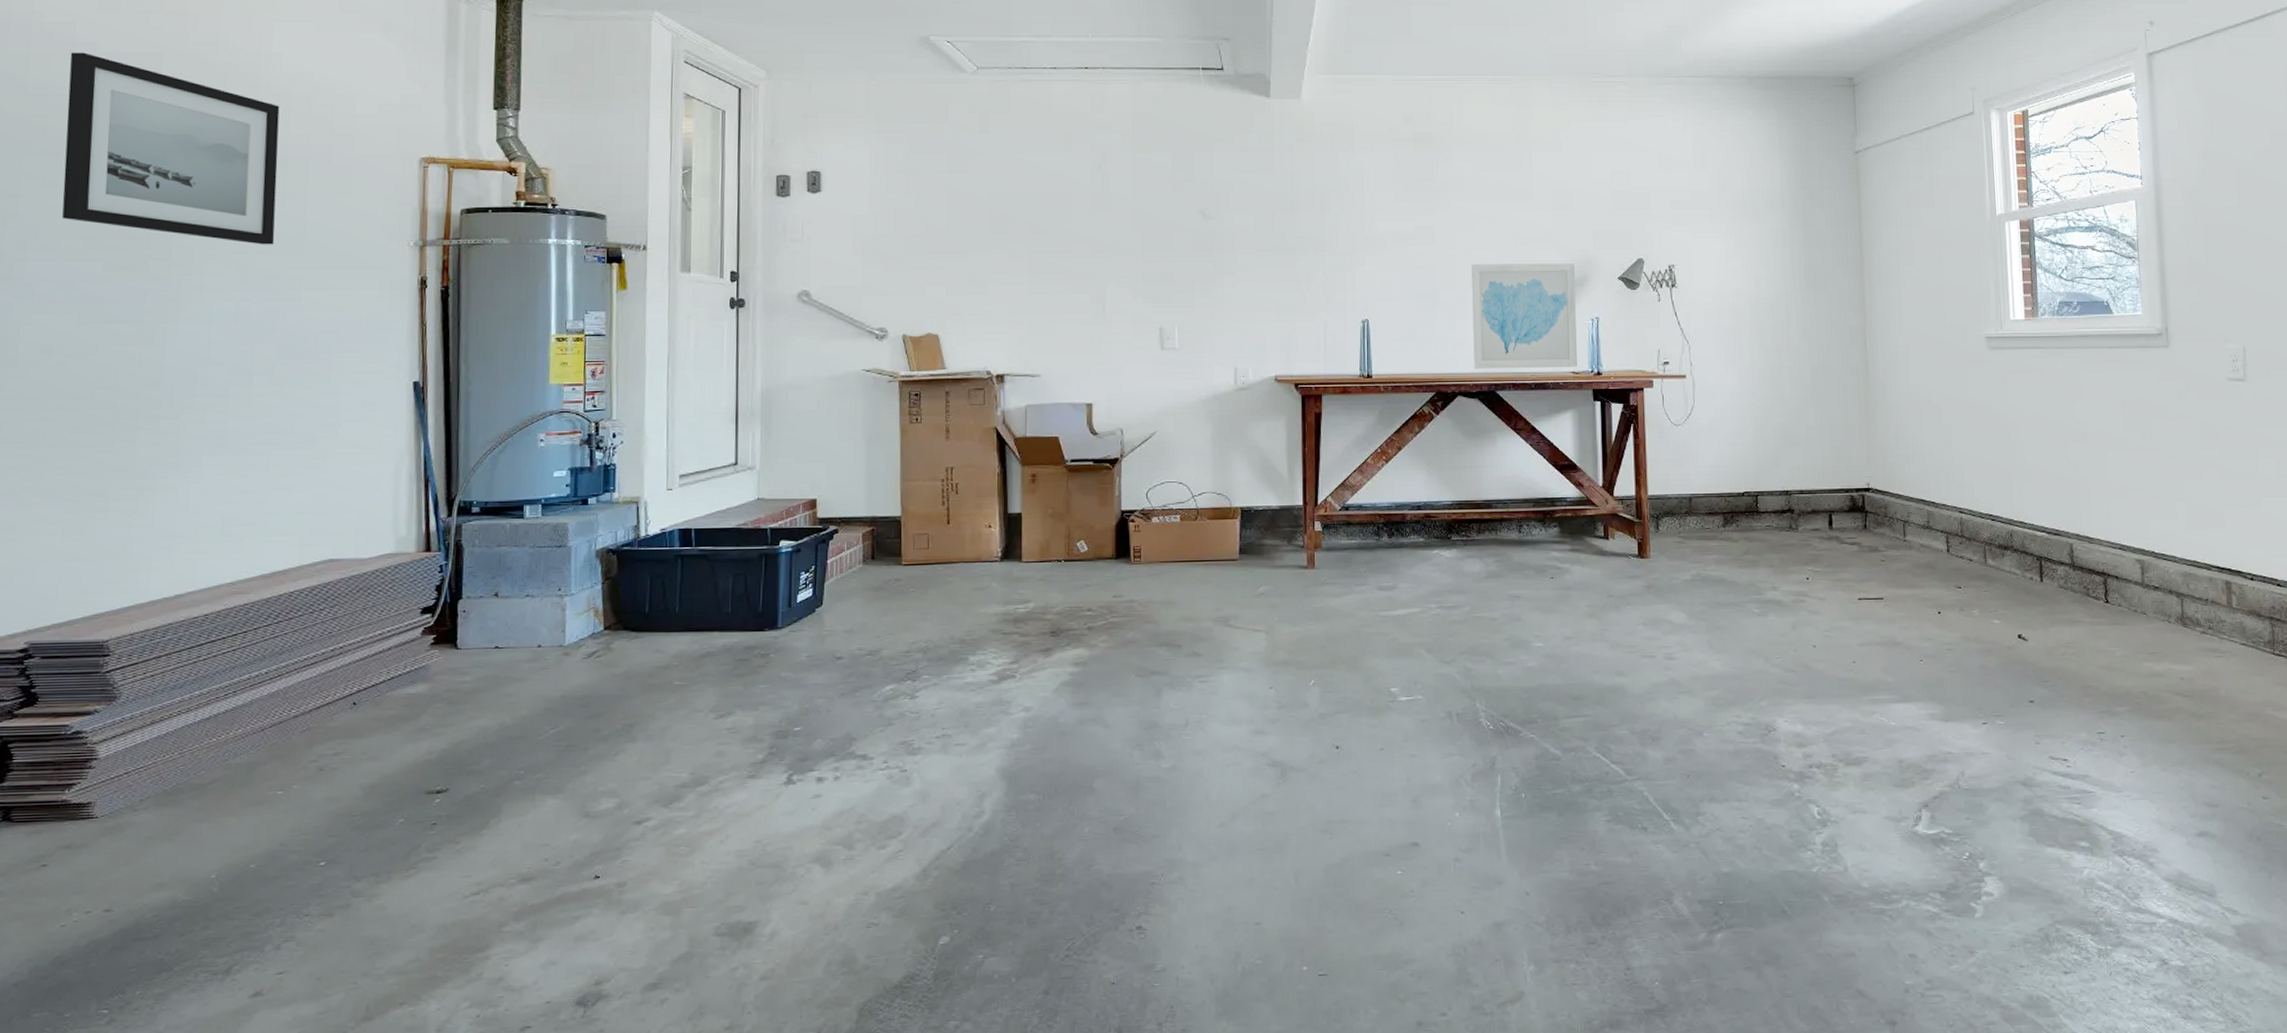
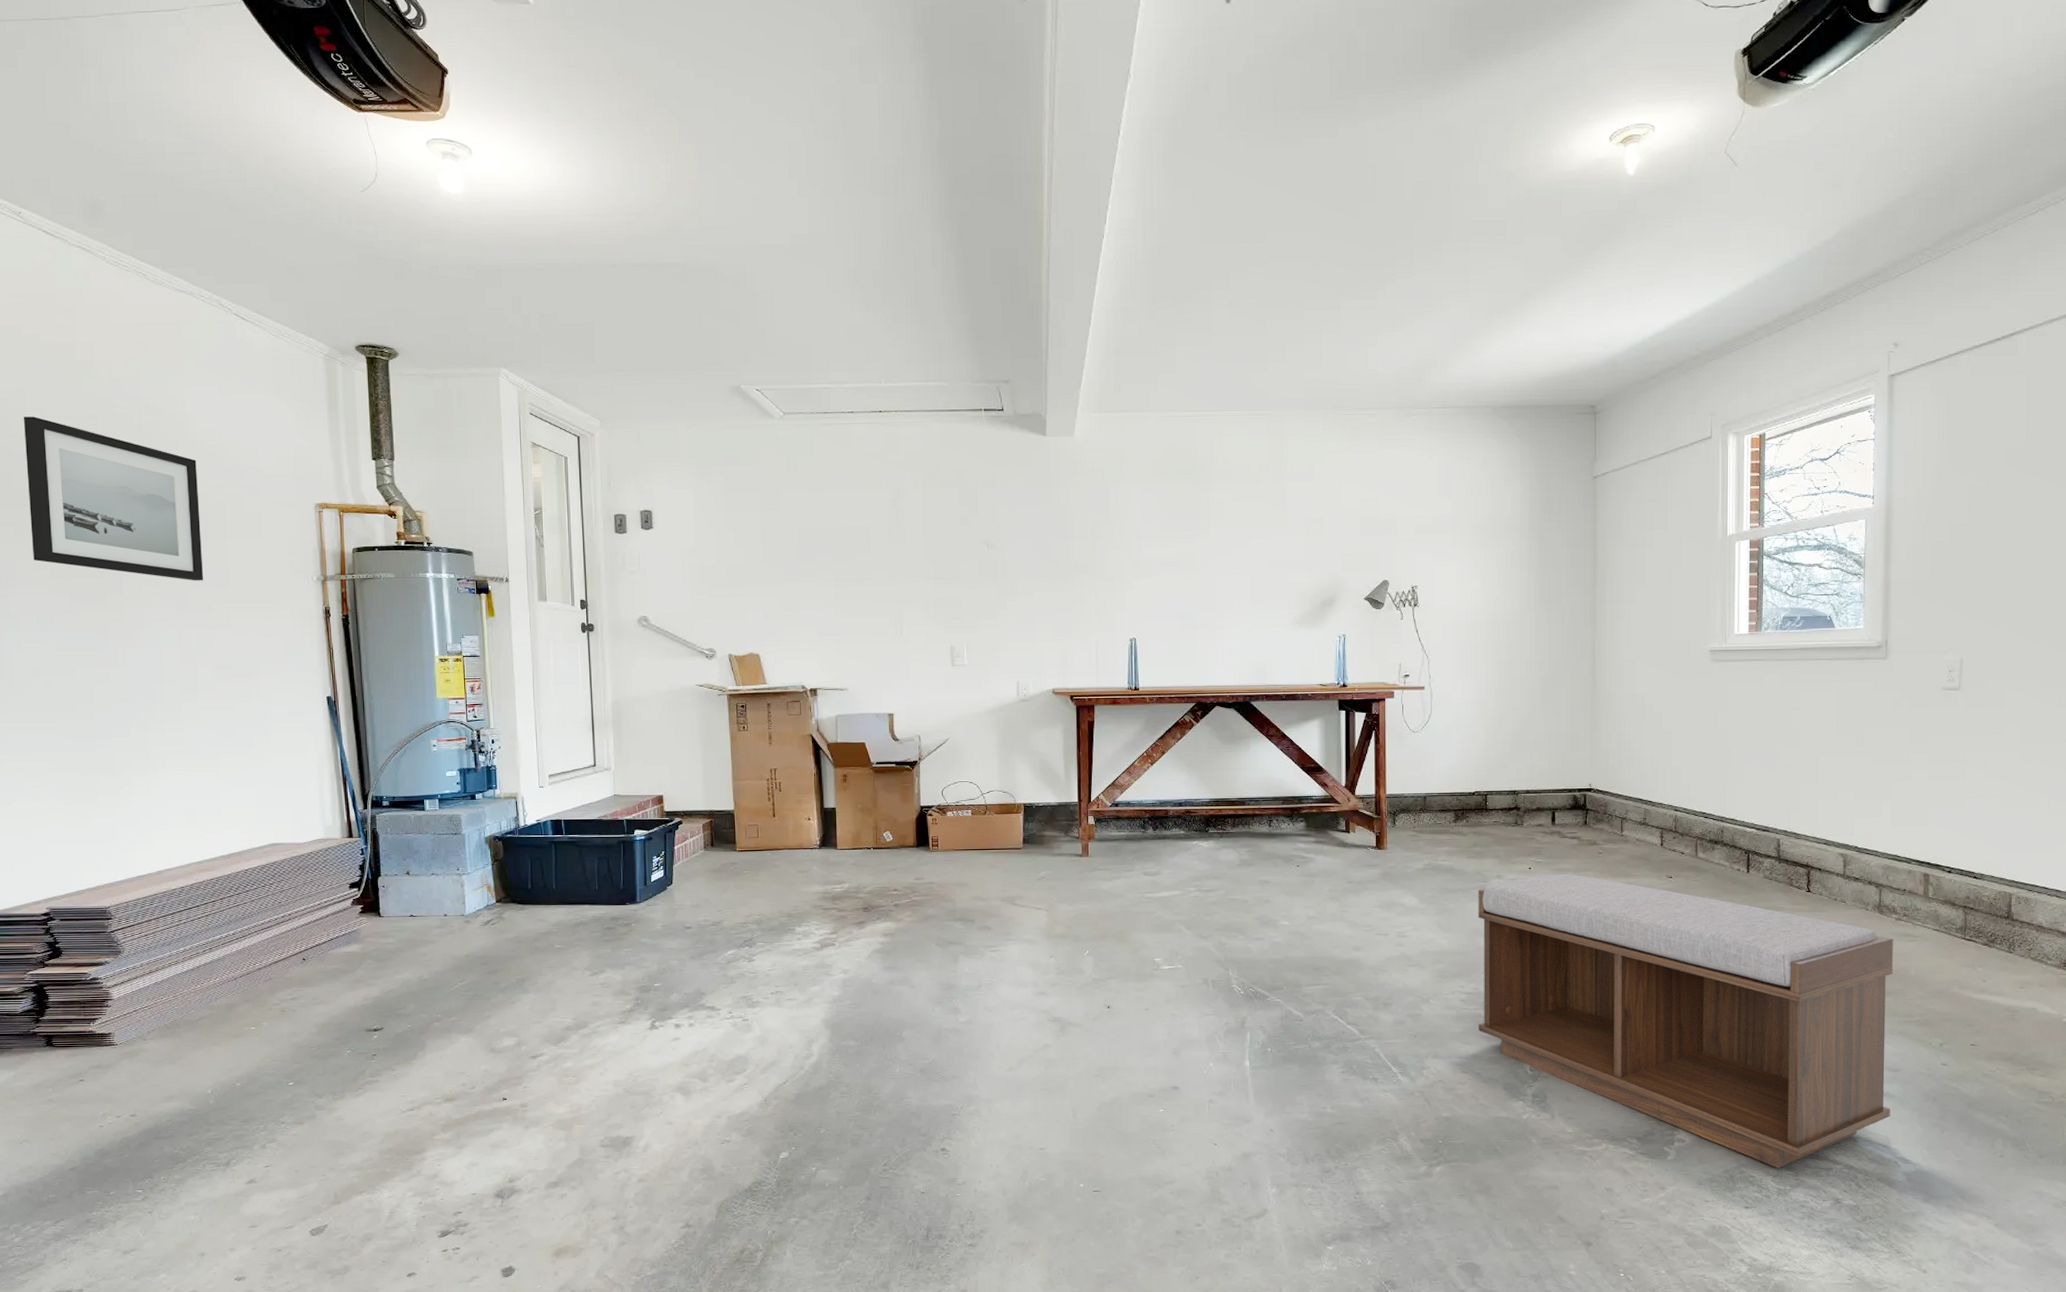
wall art: present [1472,263,1577,369] -> none [1230,585,1325,682]
bench: none [1752,585,2213,925] -> present [1478,874,1893,1169]

